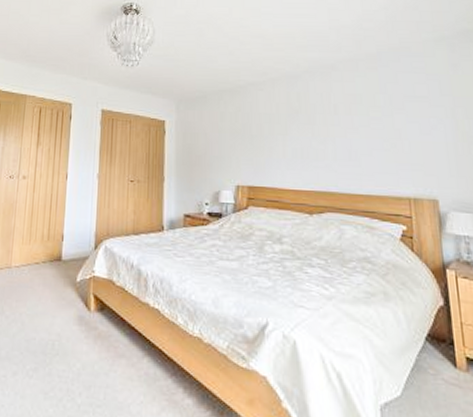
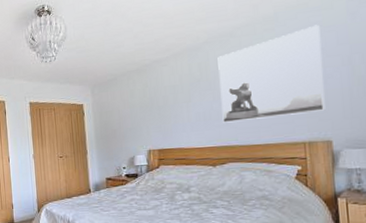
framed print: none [318,71,431,166] -> present [217,25,326,123]

